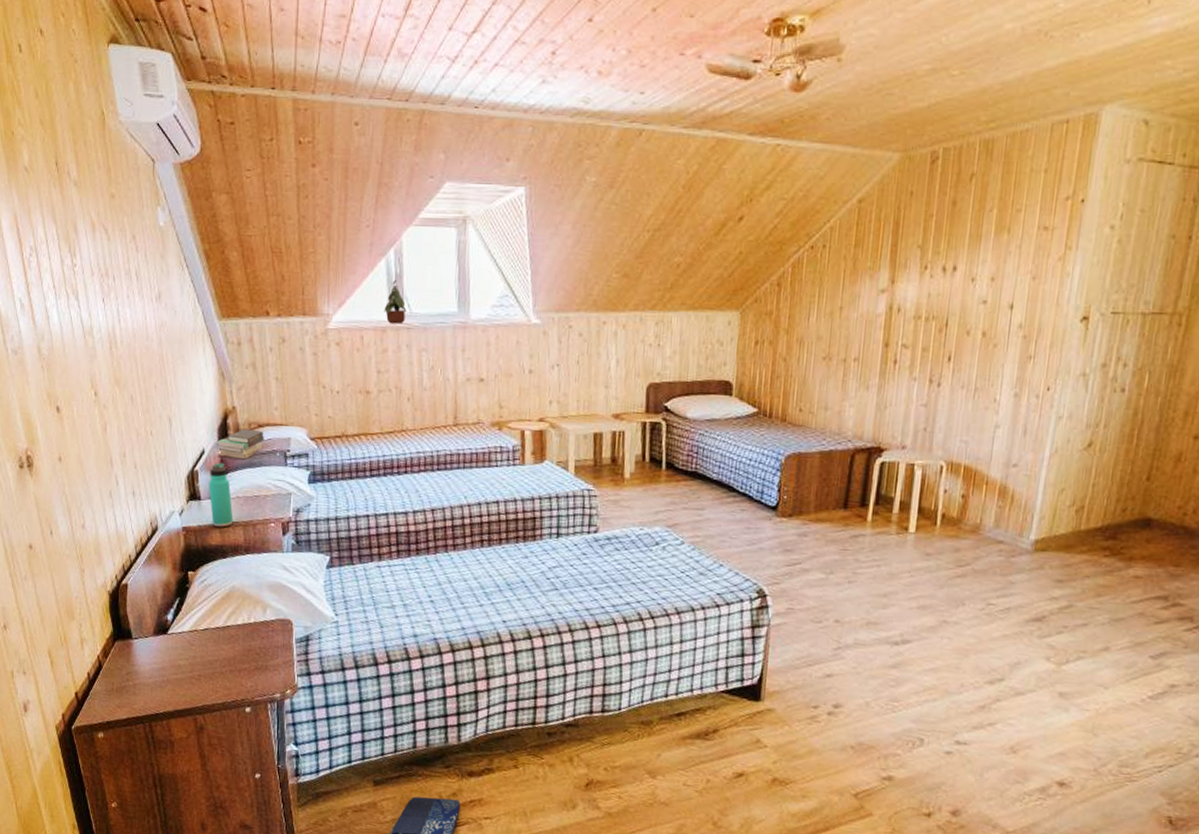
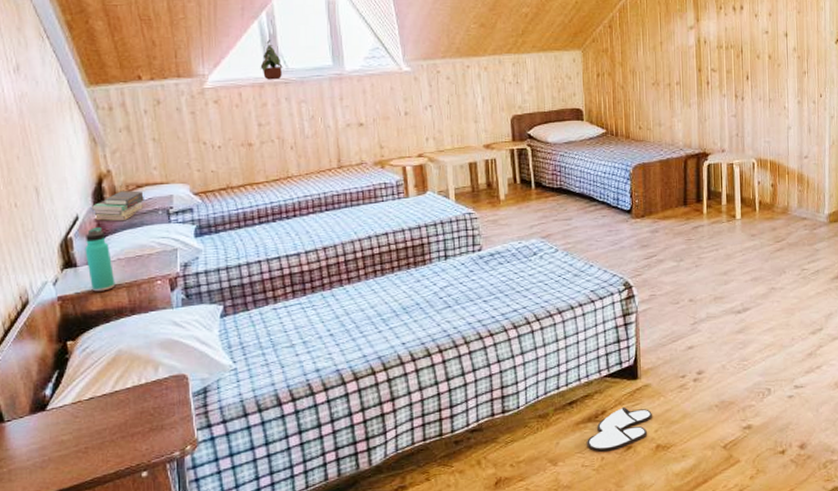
slippers: none [692,729,772,775] -> present [587,406,652,452]

